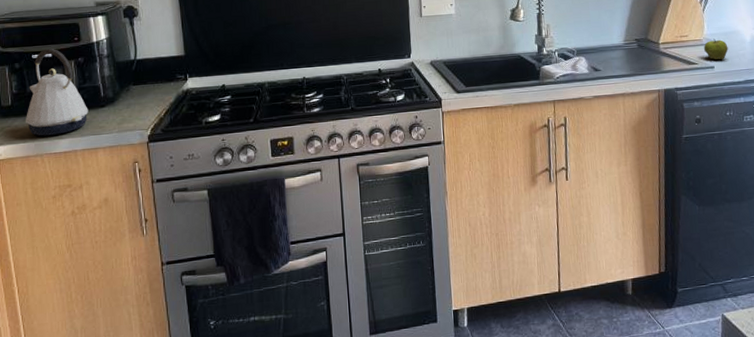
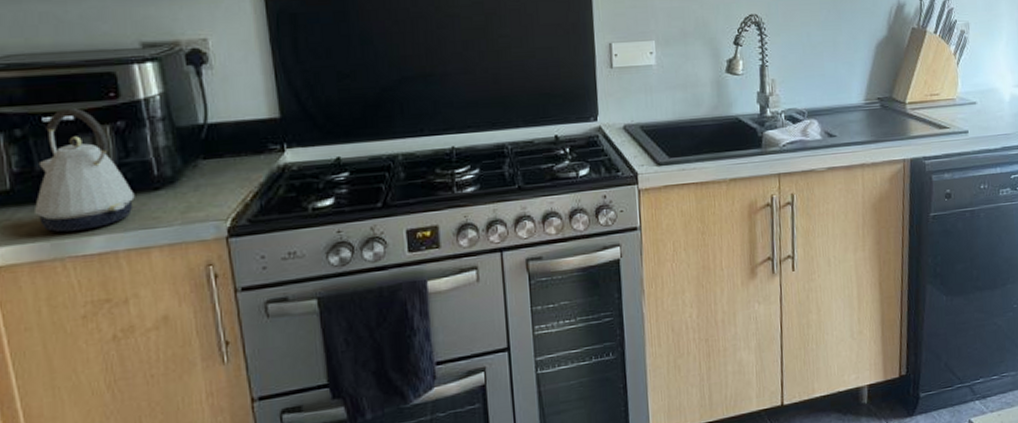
apple: present [704,38,728,60] -> none [957,97,985,123]

